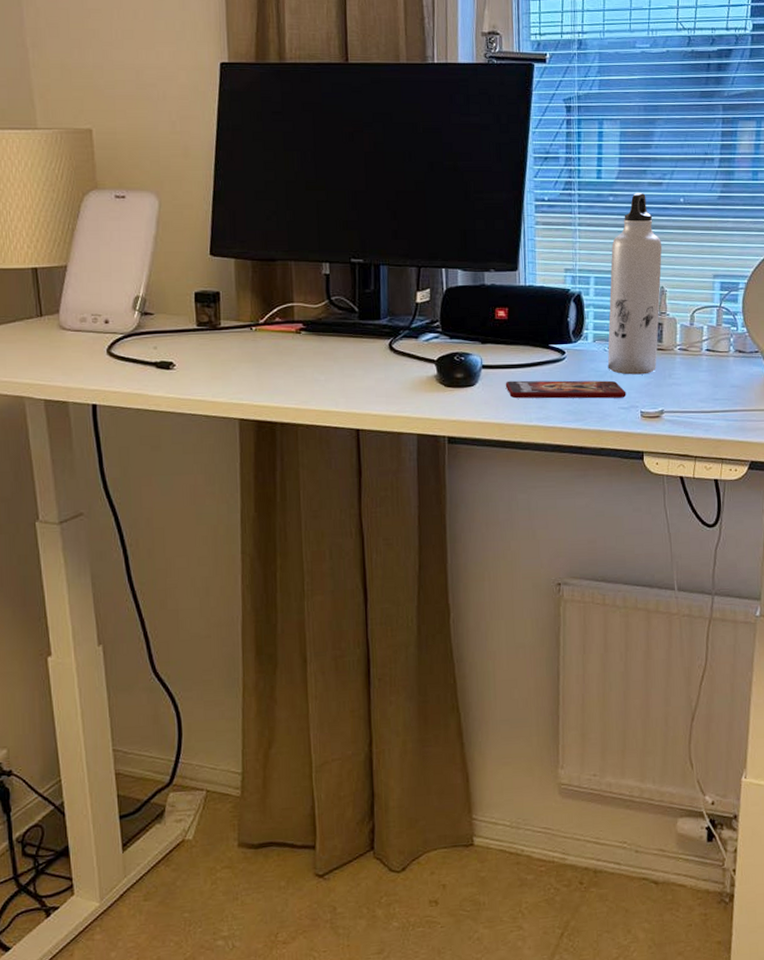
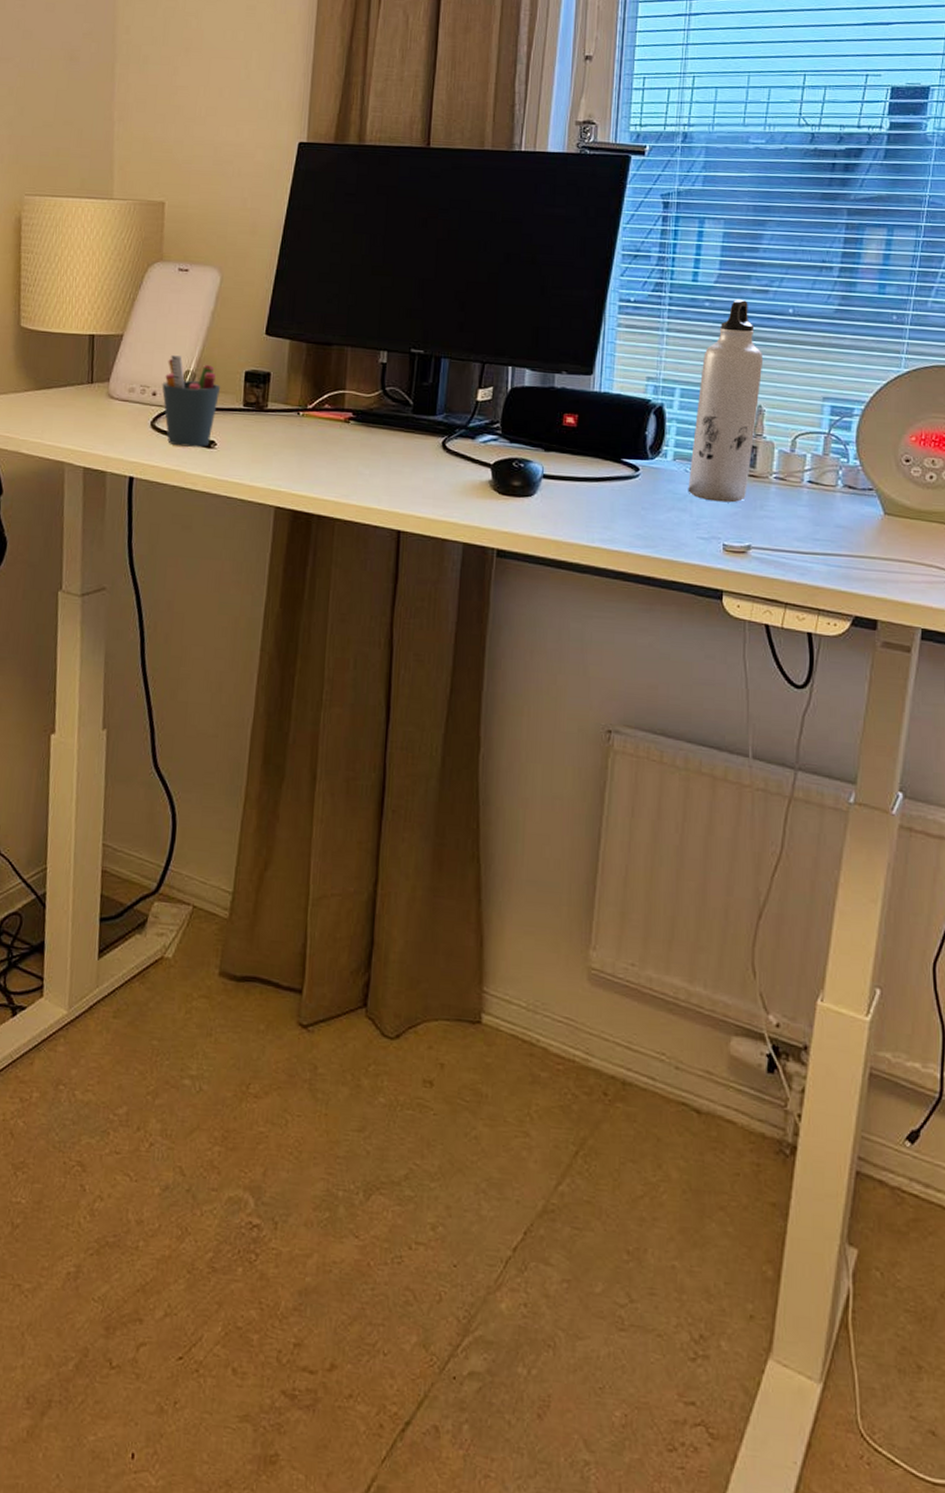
pen holder: none [113,281,173,370] -> present [162,354,221,447]
smartphone: present [505,380,627,399] -> none [567,494,708,527]

